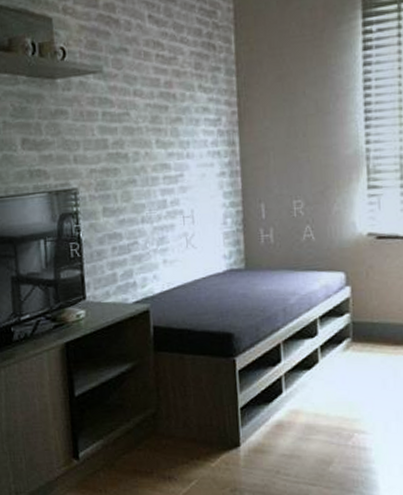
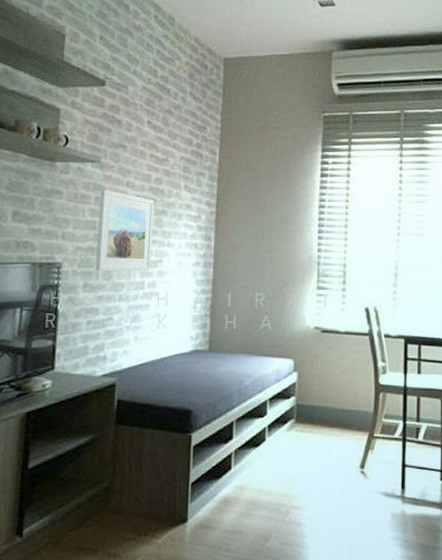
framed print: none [107,102,172,194] -> present [95,189,155,272]

